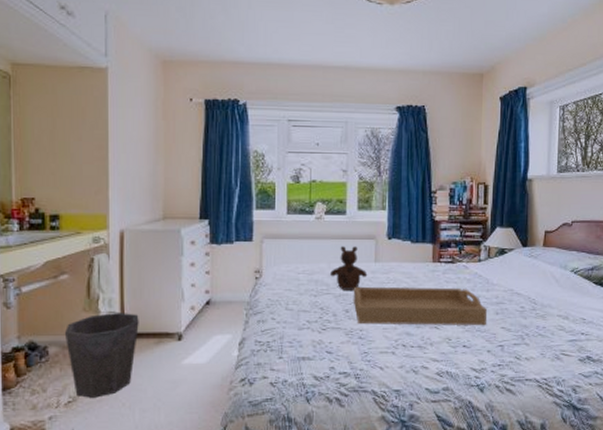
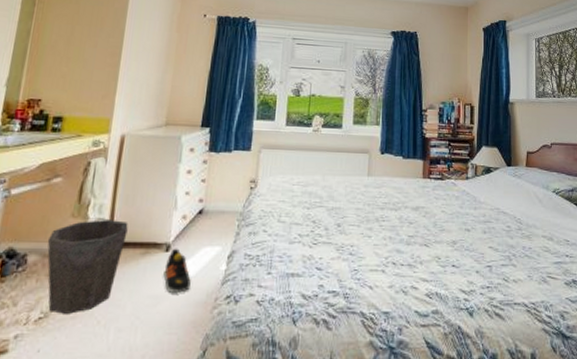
shoe: none [179,337,205,377] -> present [163,248,191,293]
teddy bear: present [330,246,368,290] -> none [324,159,361,204]
serving tray: present [353,286,487,325] -> none [345,200,474,244]

